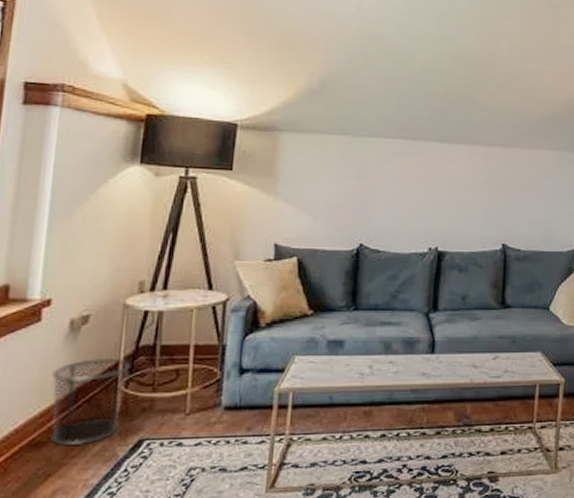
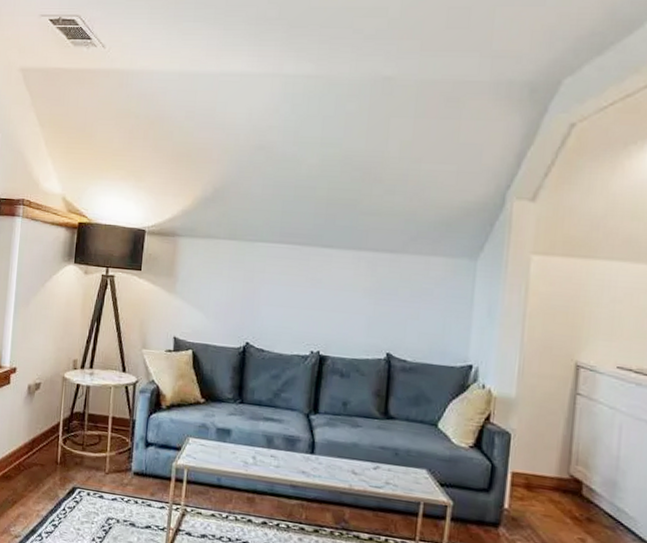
waste bin: present [51,357,130,446] -> none [16,417,67,484]

